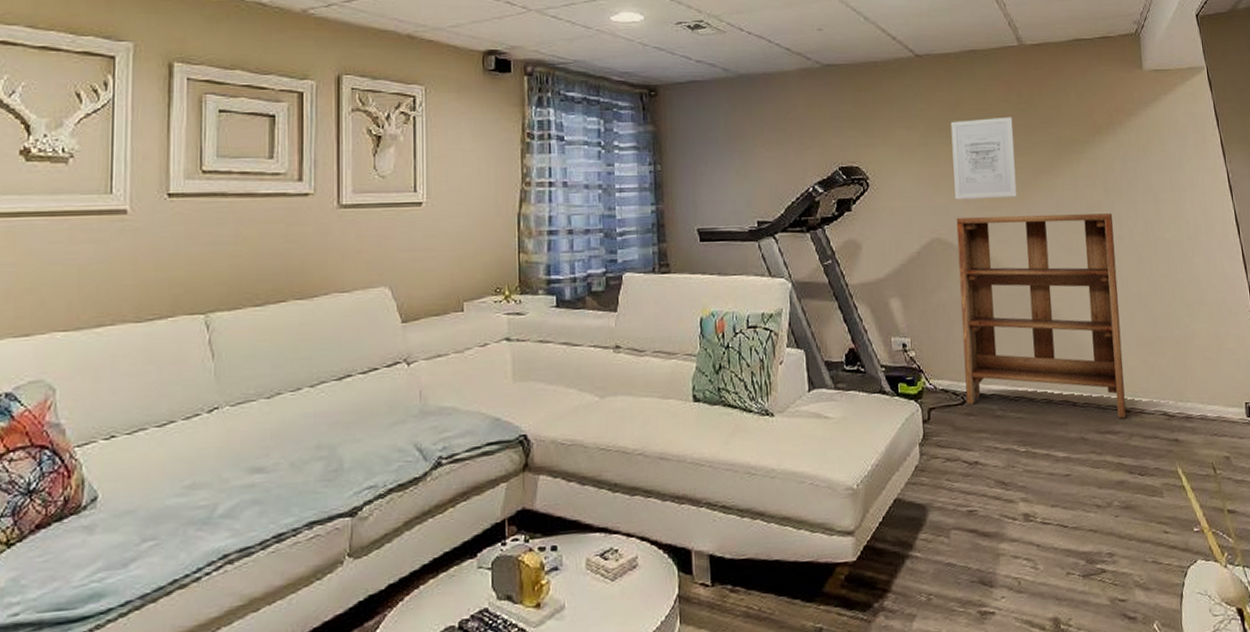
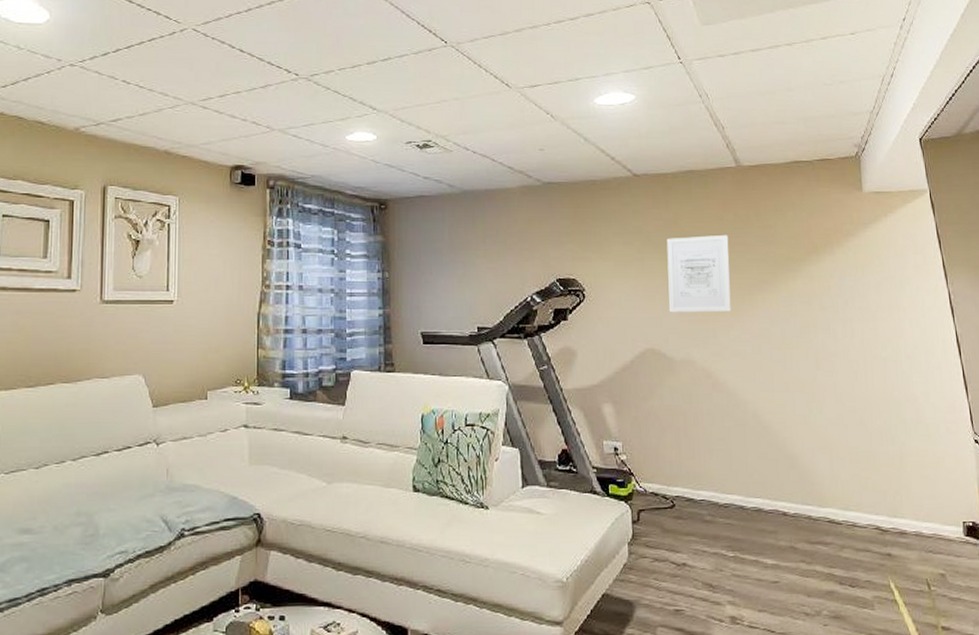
bookshelf: present [956,213,1126,419] -> none [669,329,838,530]

